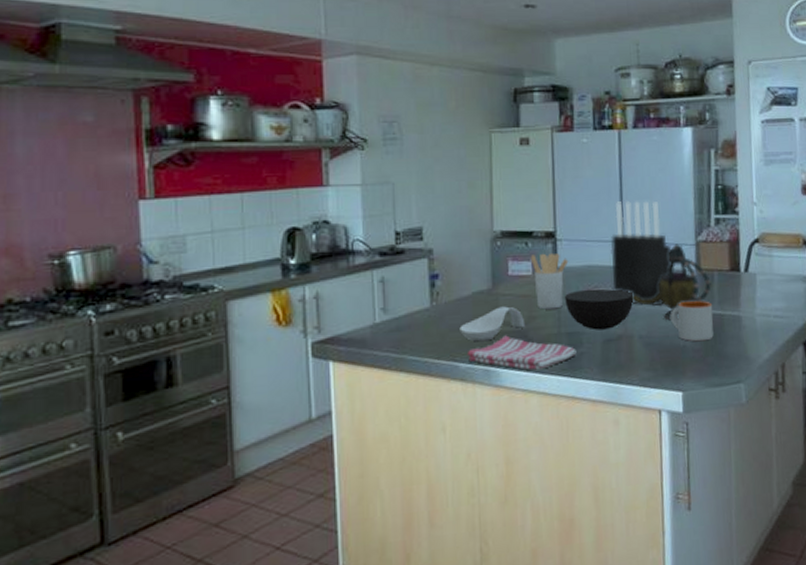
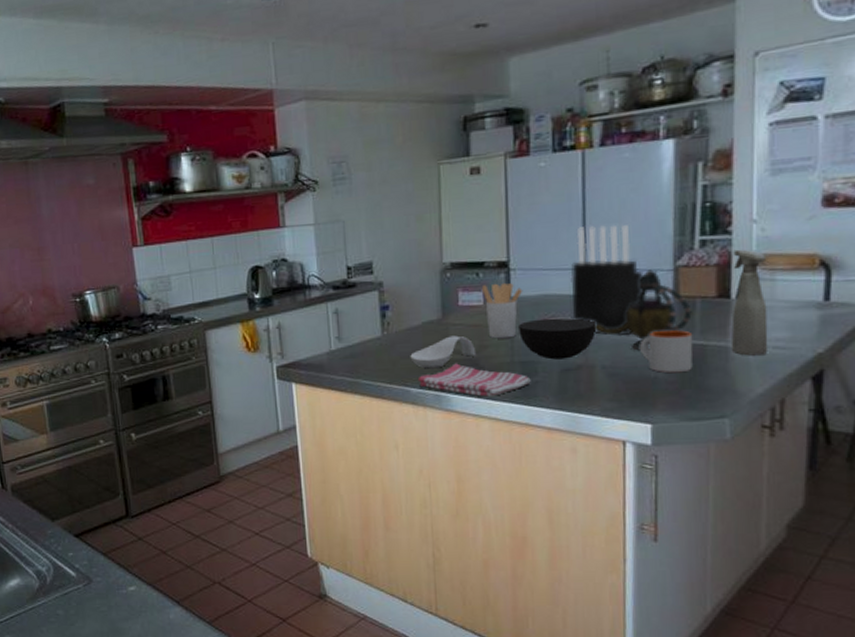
spray bottle: none [741,228,770,325] -> present [731,249,768,356]

